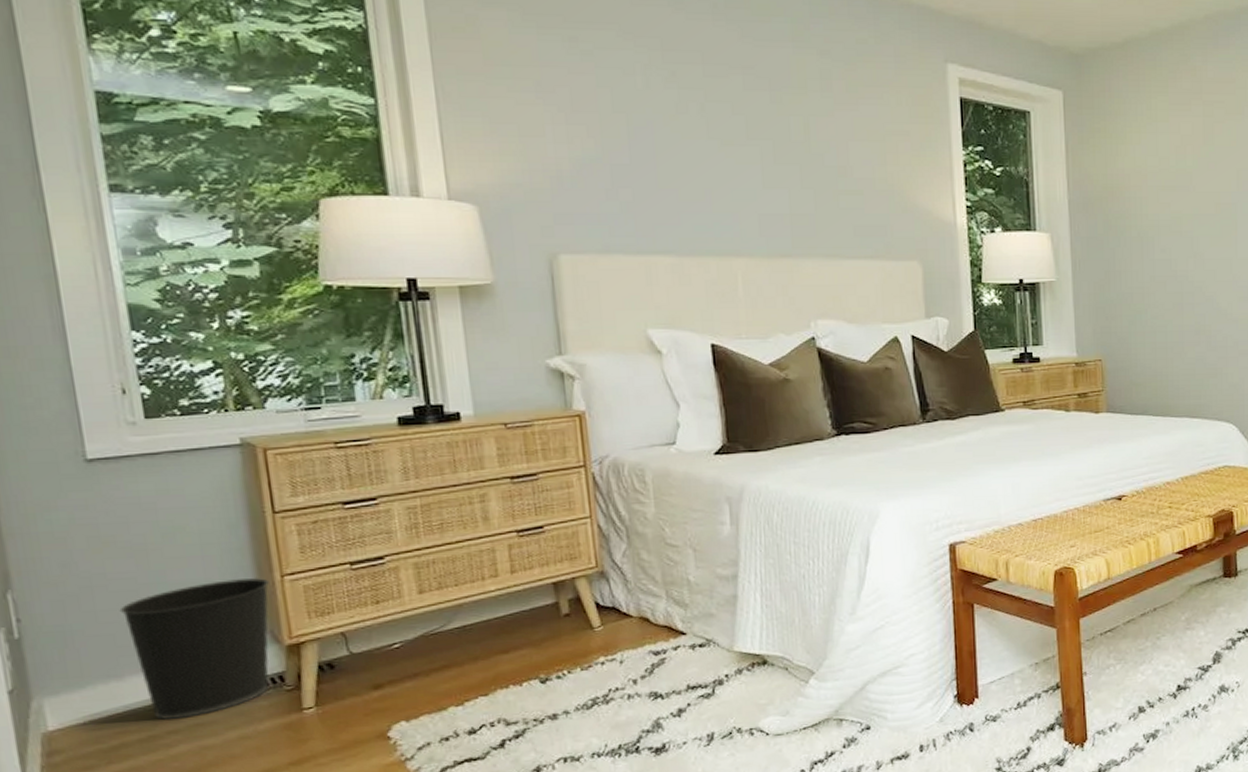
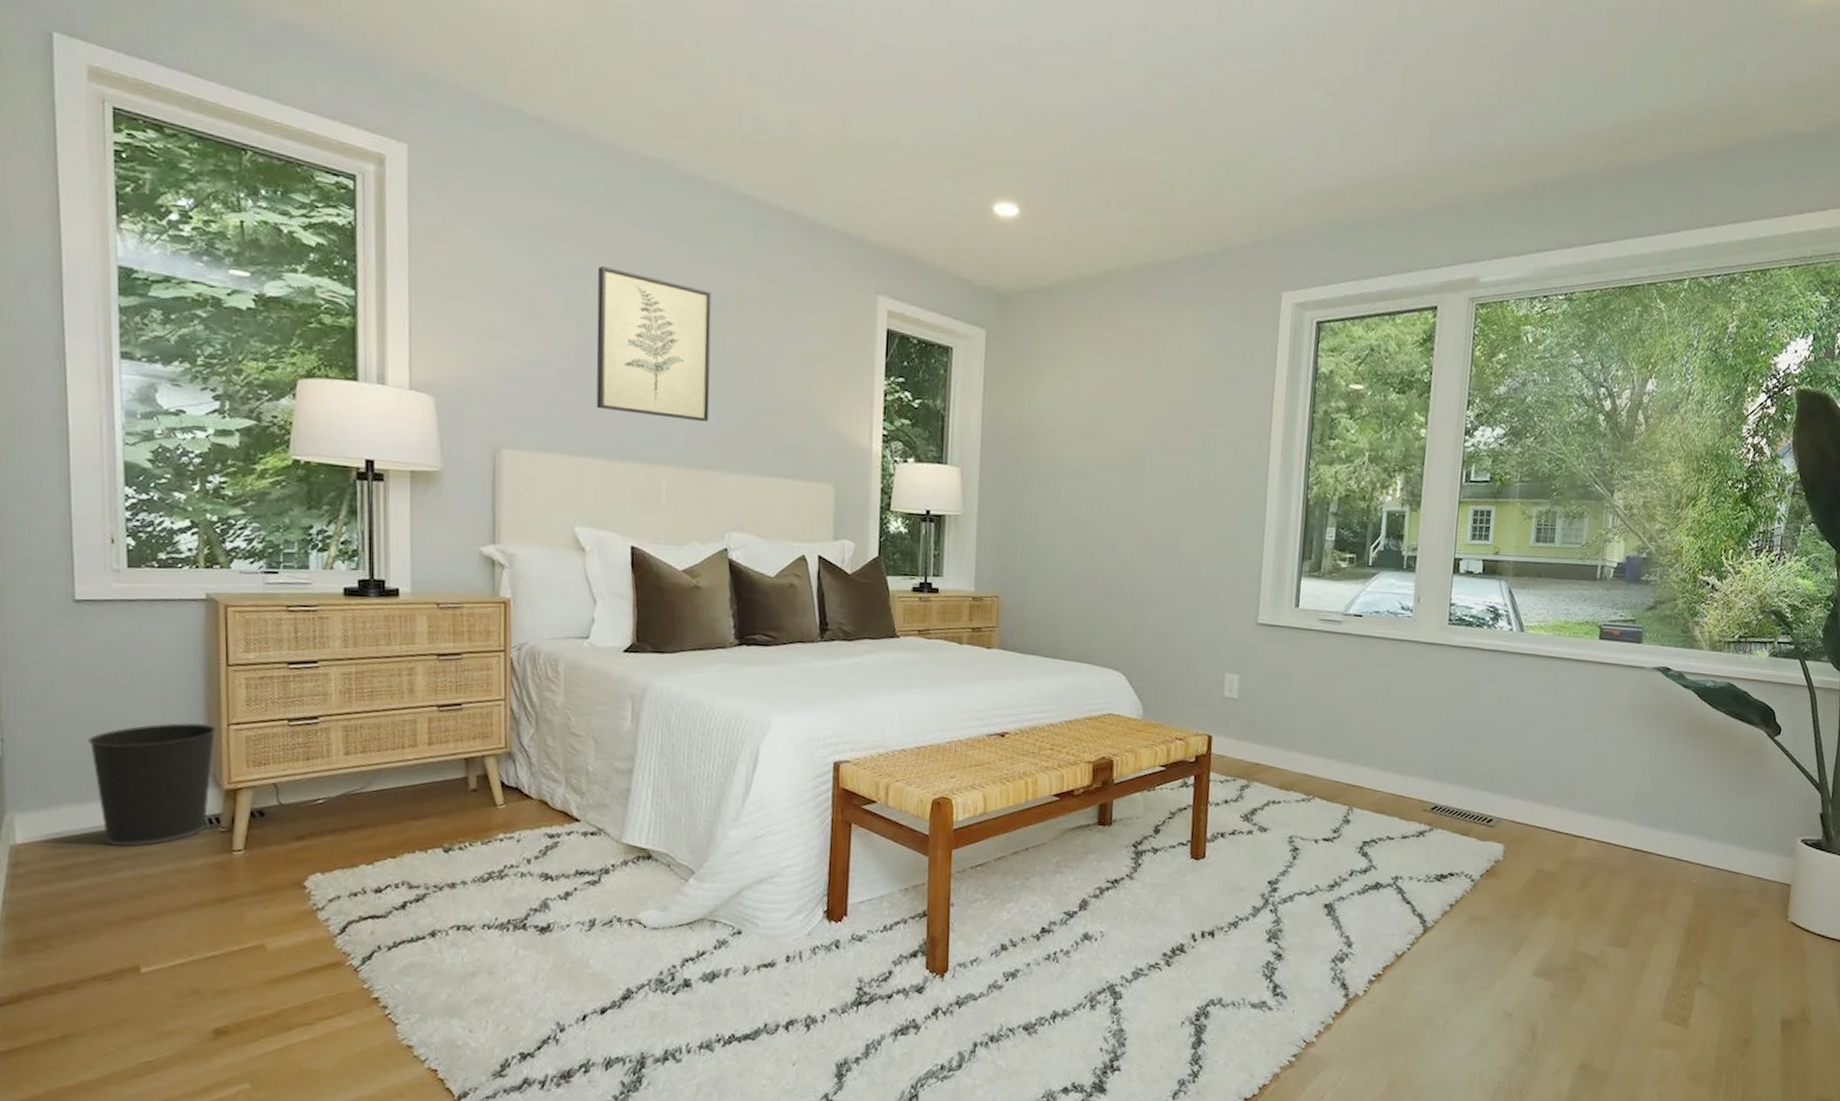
wall art: none [644,53,781,209] -> present [596,265,712,422]

